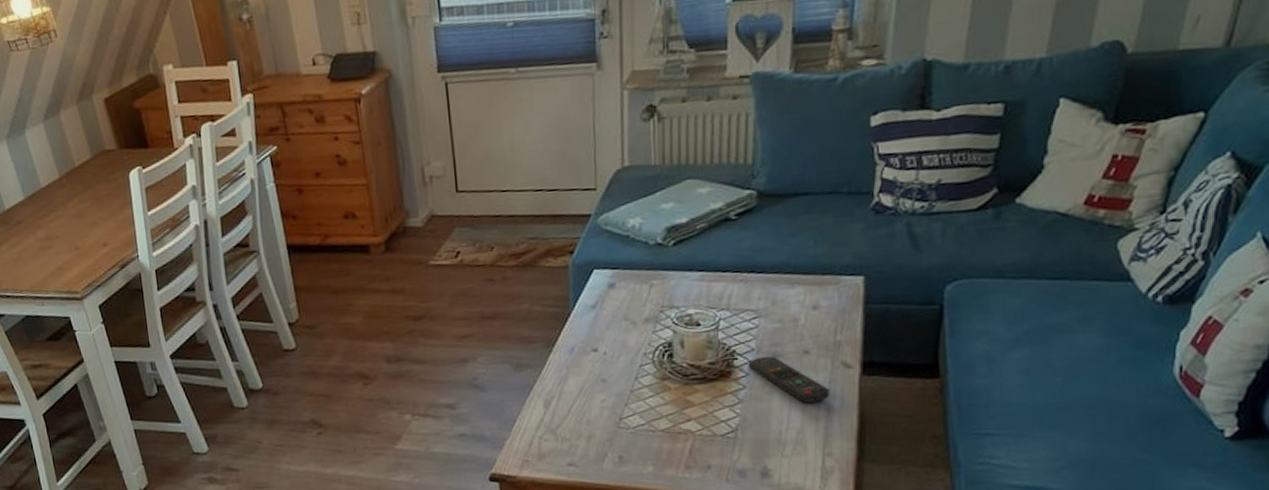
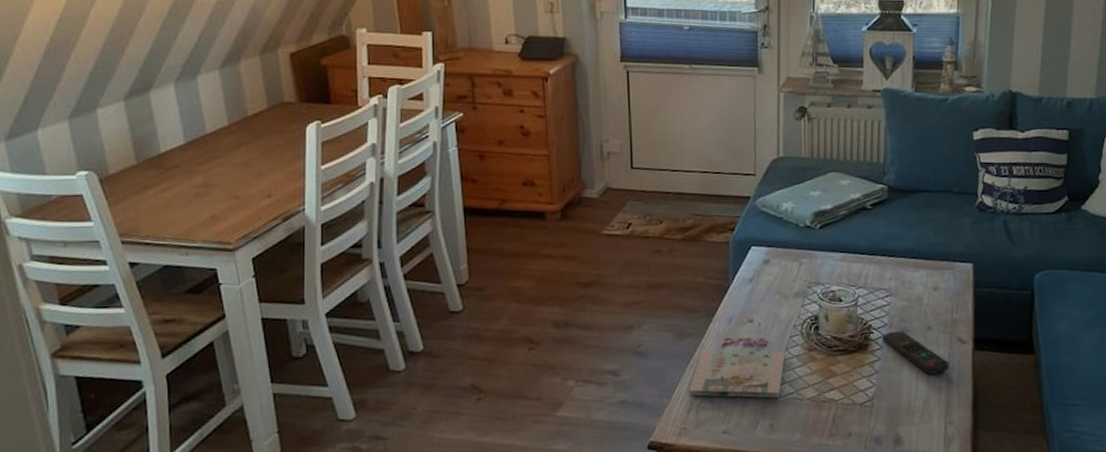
magazine: none [530,366,636,430] -> present [689,336,786,398]

